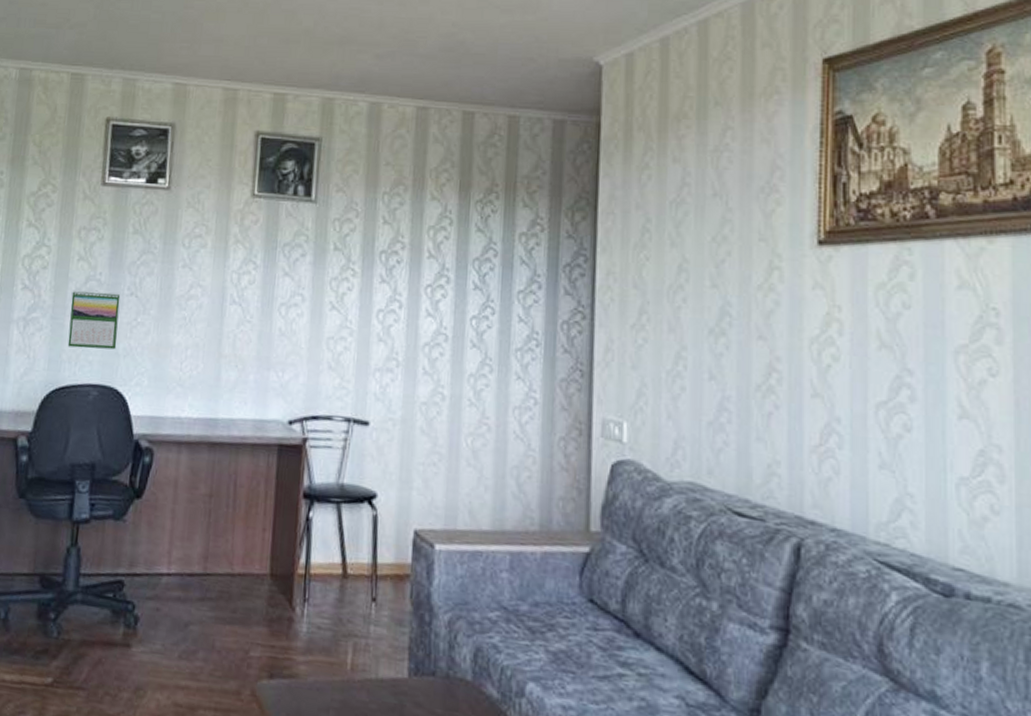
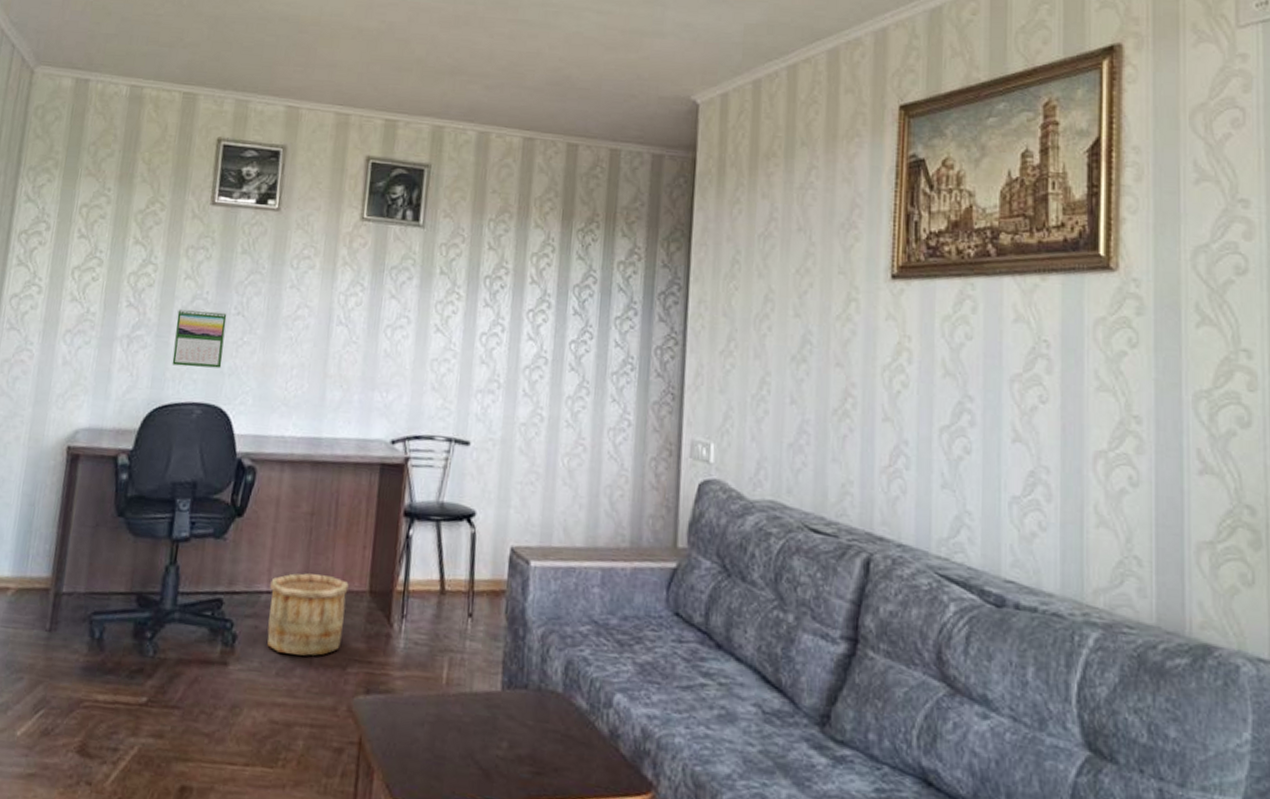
wooden bucket: none [169,555,249,639] -> present [267,573,349,656]

